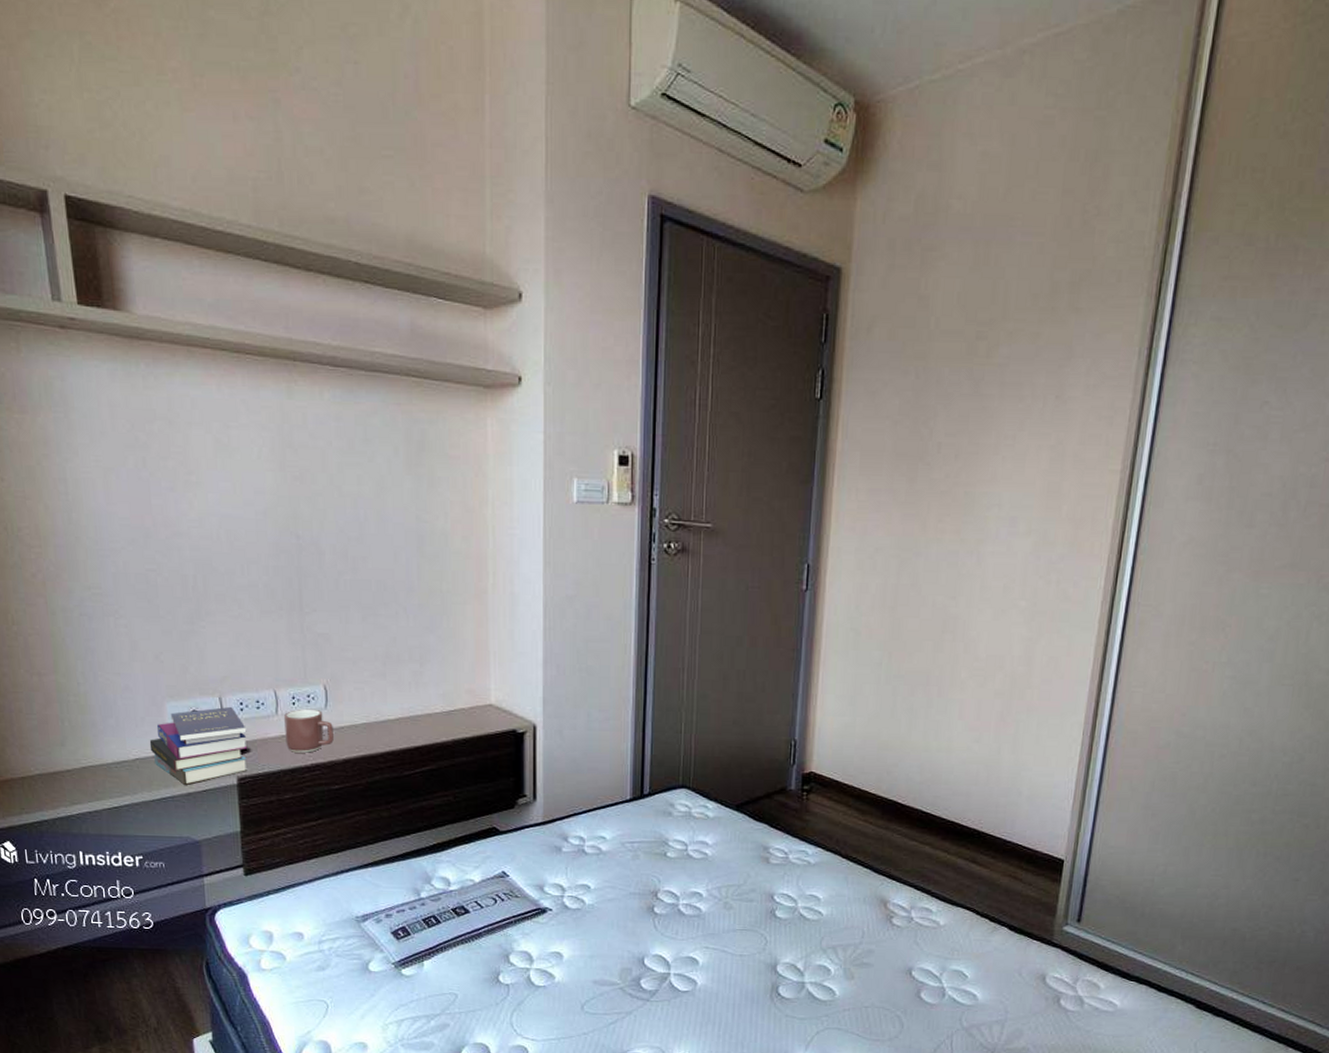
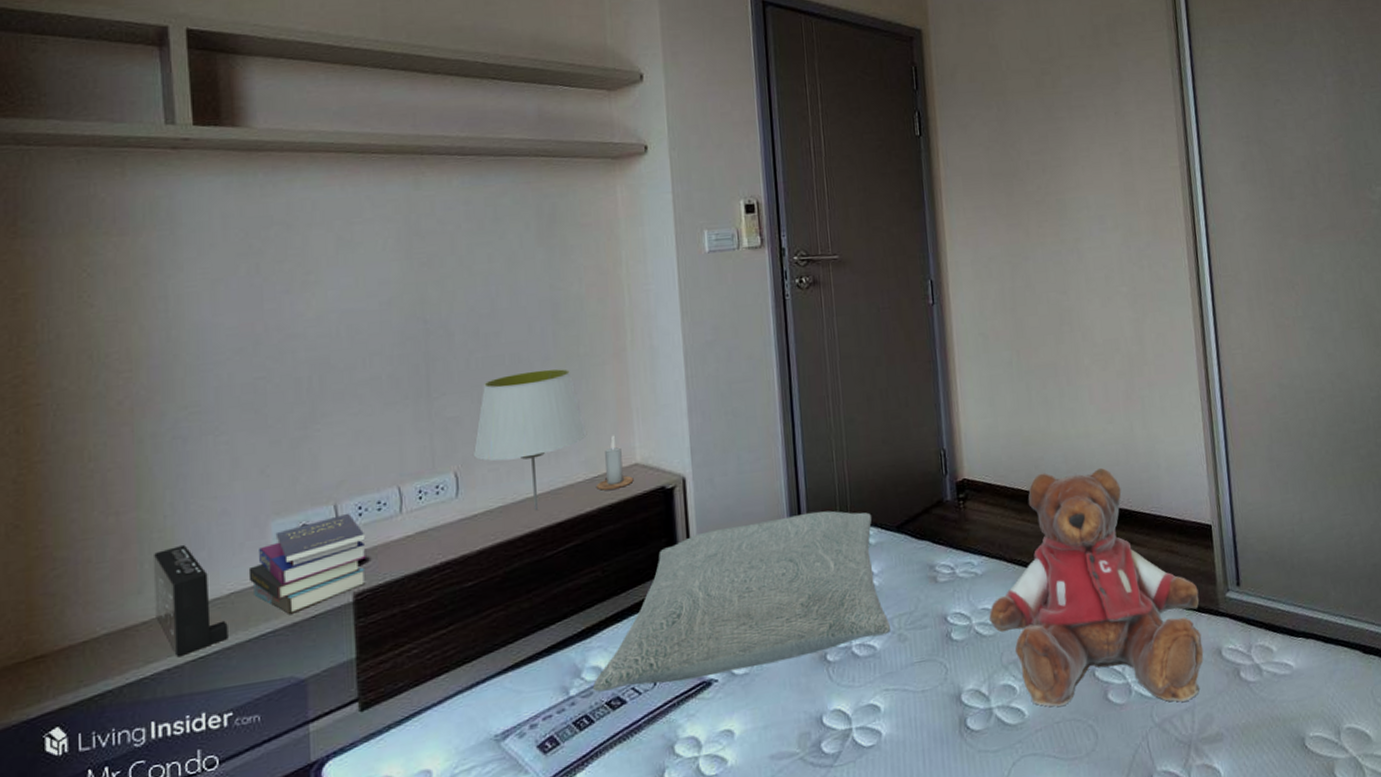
alarm clock: none [71,710,136,804] -> present [152,544,228,658]
mug: present [284,708,334,753] -> none [409,500,466,553]
table lamp: none [340,600,446,733] -> present [473,369,587,511]
pillow: none [442,777,717,905] -> present [593,510,890,692]
candle: none [453,674,487,725] -> present [597,435,634,491]
teddy bear: none [815,779,1035,1014] -> present [989,467,1204,707]

